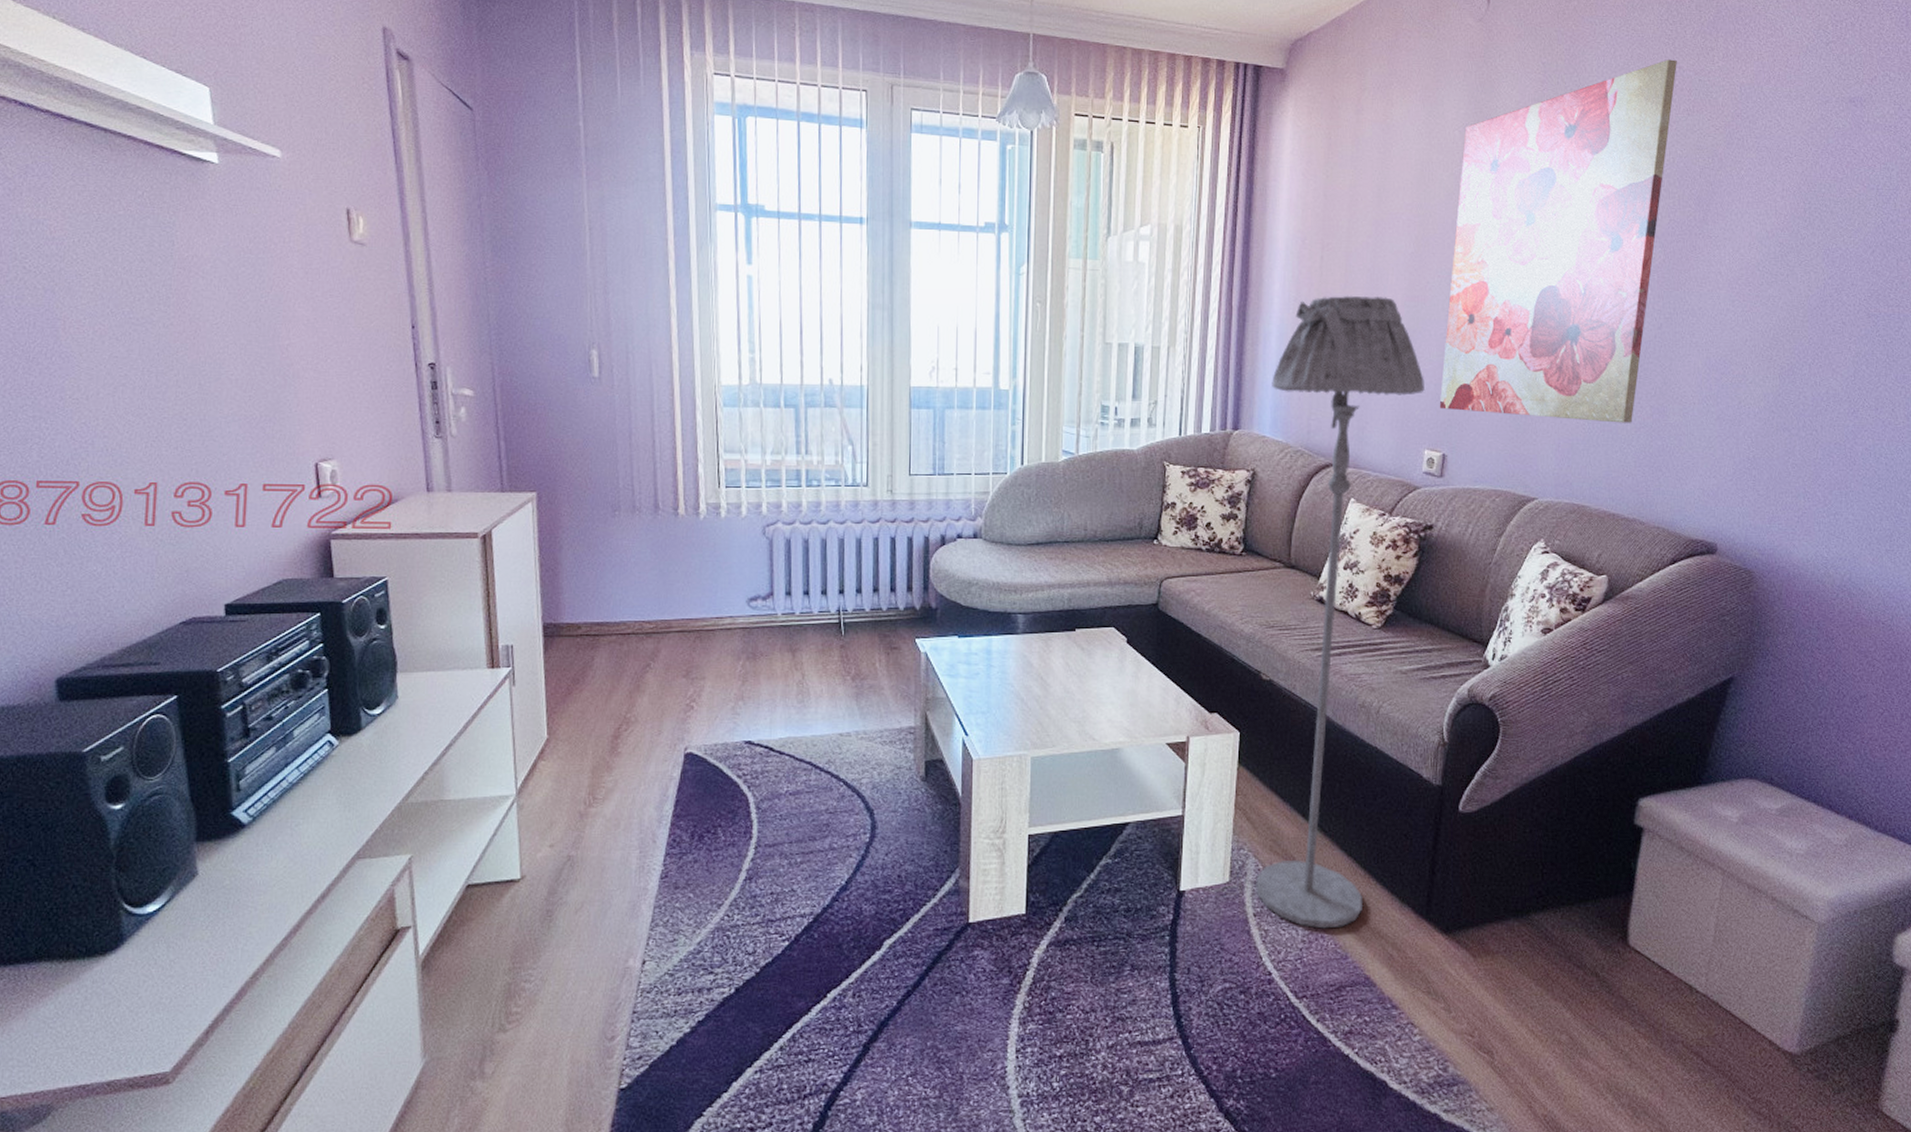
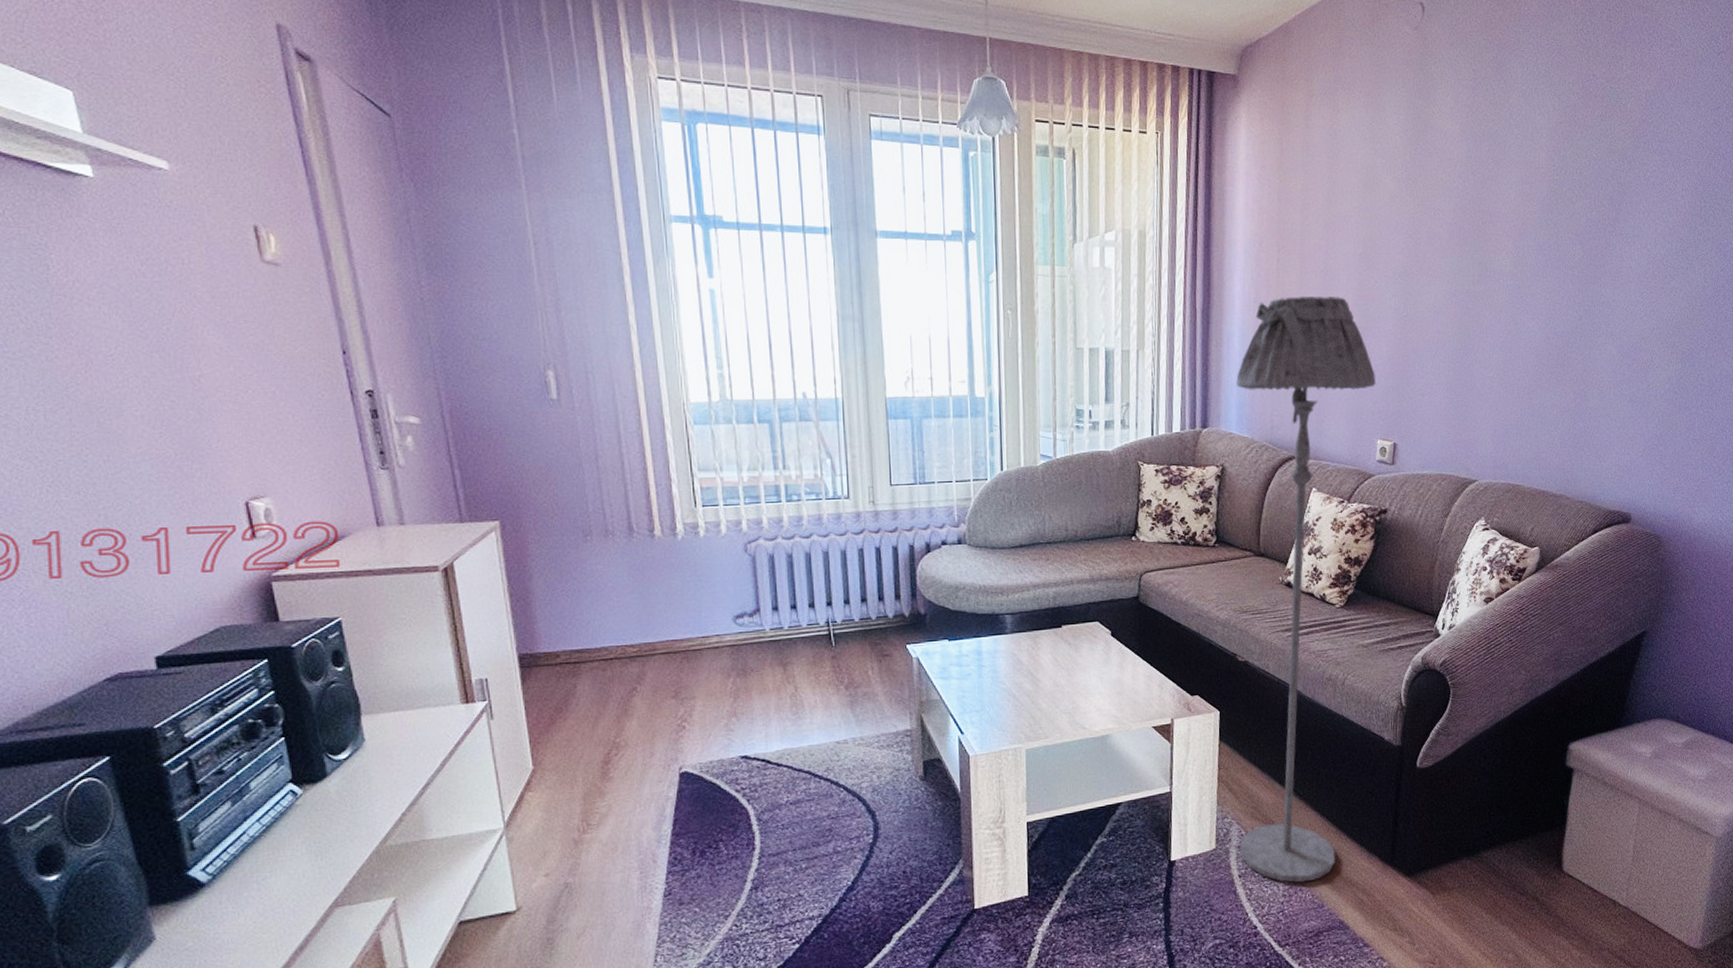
wall art: present [1439,59,1677,423] -> none [1389,67,1591,408]

